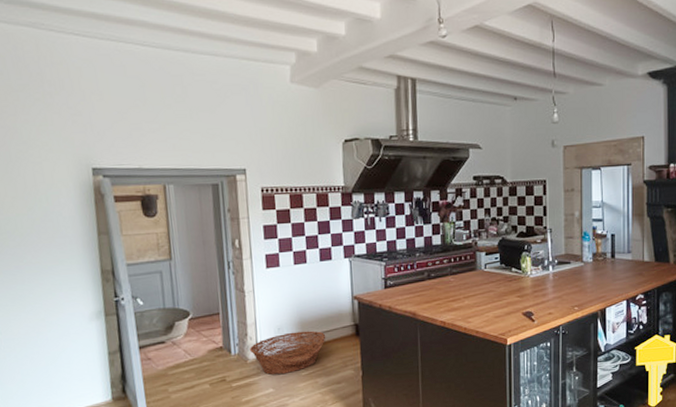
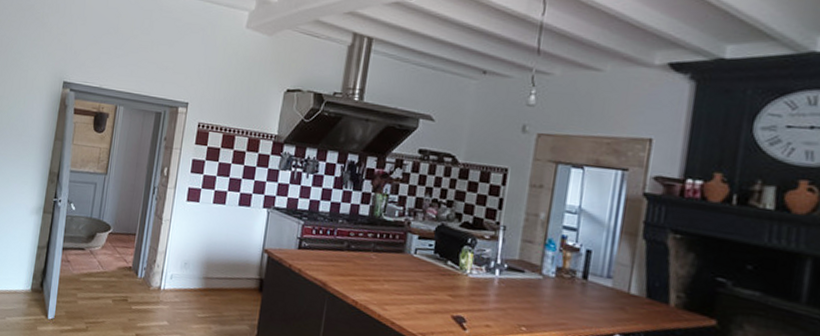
basket: present [249,330,326,375] -> none [154,269,229,311]

